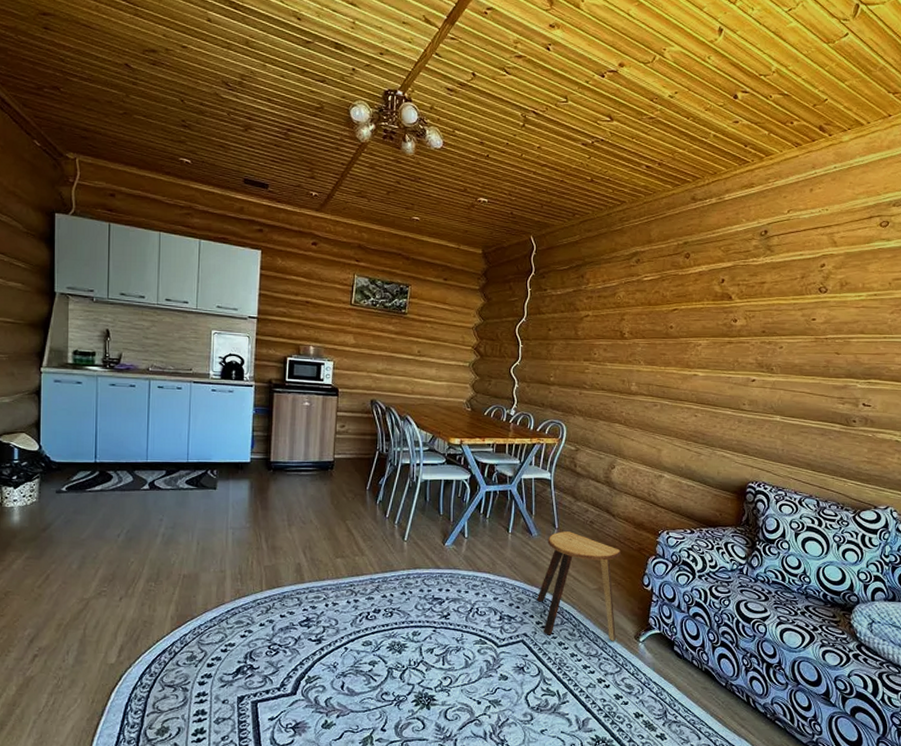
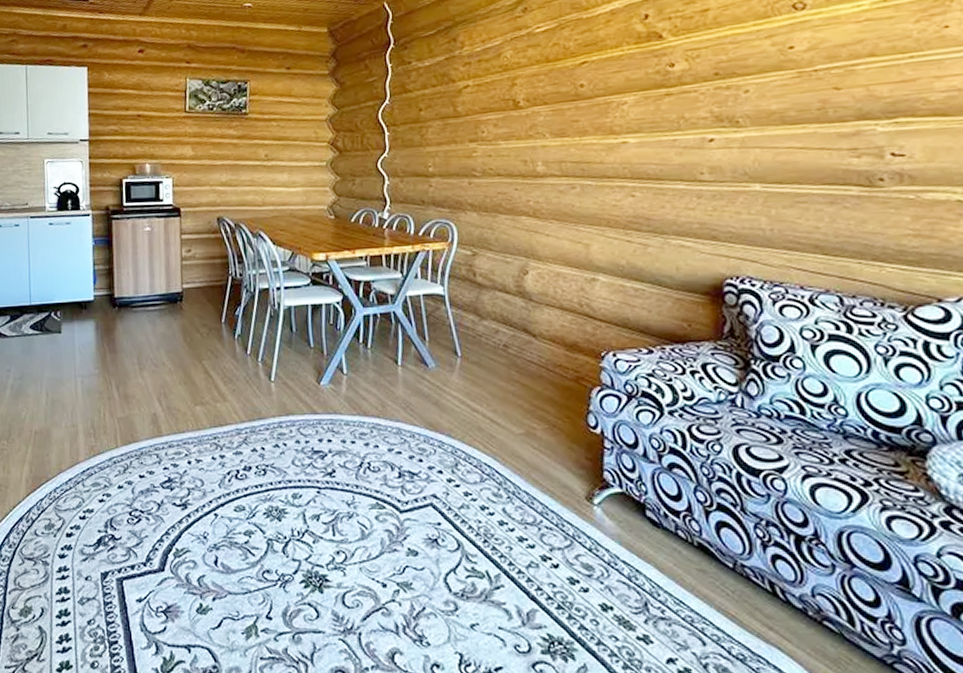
stool: present [536,531,621,641] -> none [443,360,559,504]

